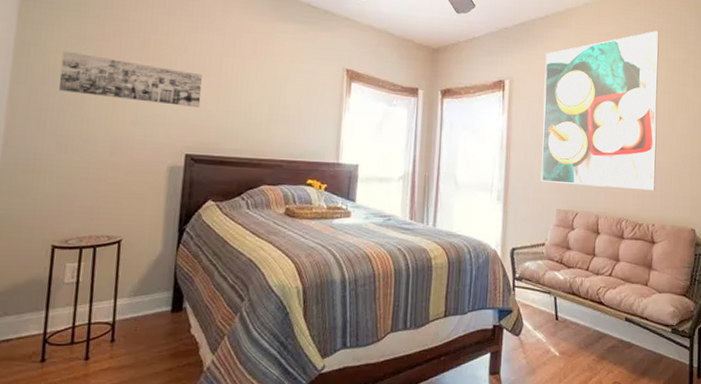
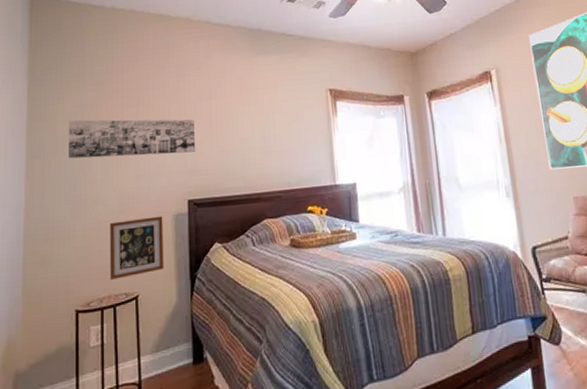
picture frame: none [92,163,157,221] -> present [109,216,164,280]

